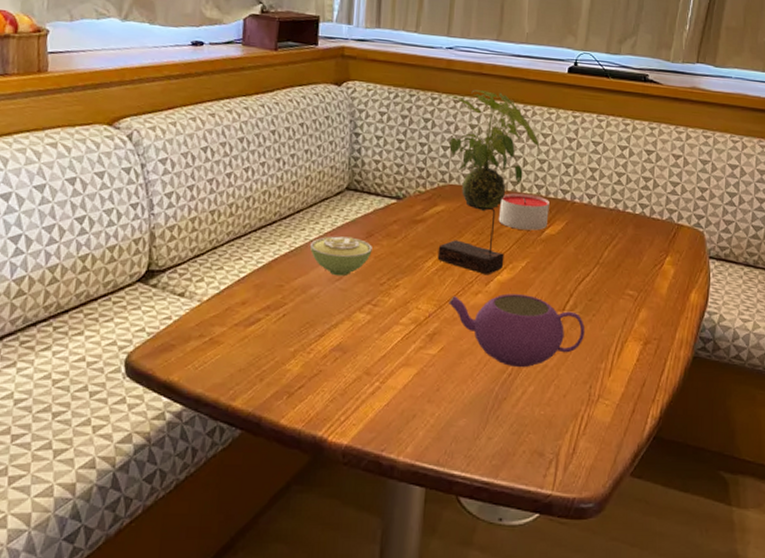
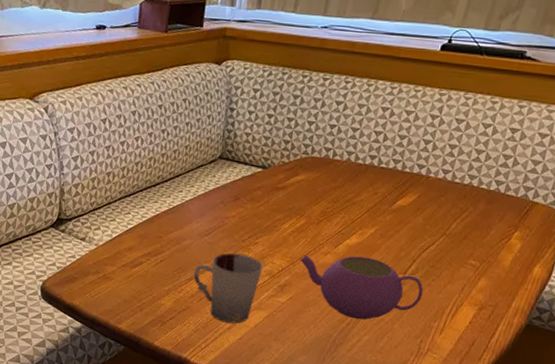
sugar bowl: present [310,236,372,277] -> none [186,198,238,233]
cup: none [324,300,408,386] -> present [193,253,264,324]
plant: present [437,89,539,276] -> none [294,68,402,239]
candle: present [498,192,549,231] -> none [353,166,405,202]

